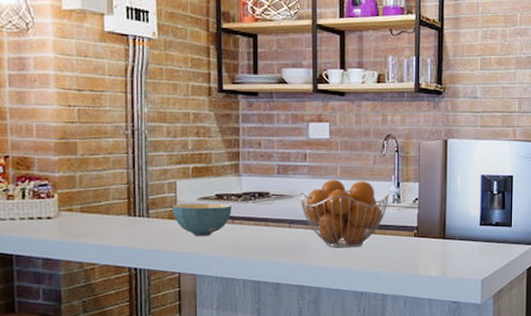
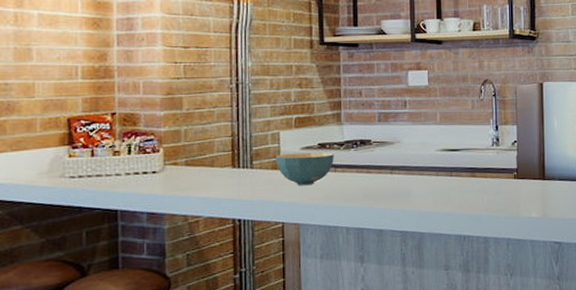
fruit basket: present [299,179,389,248] -> none [400,124,488,192]

